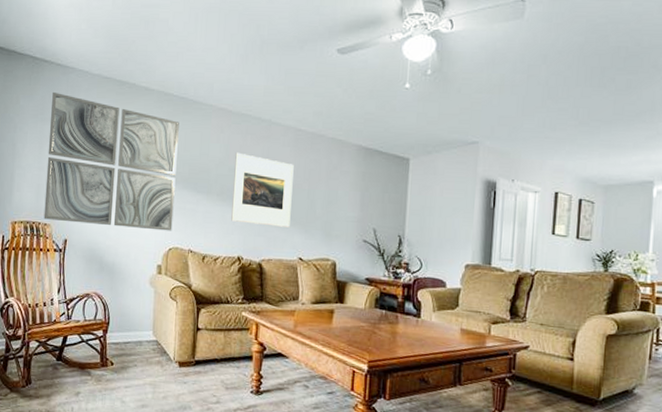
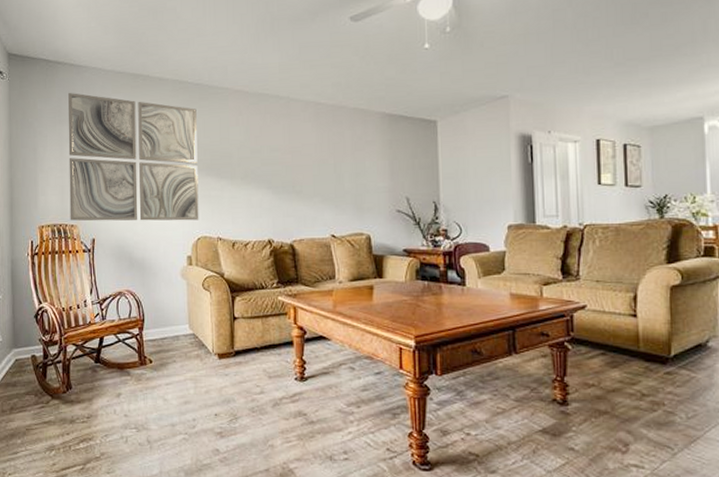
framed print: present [231,152,294,227] -> none [256,133,319,205]

